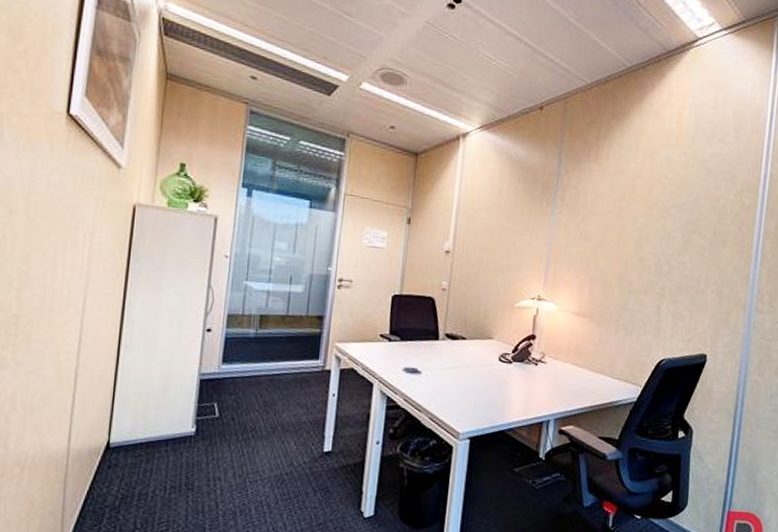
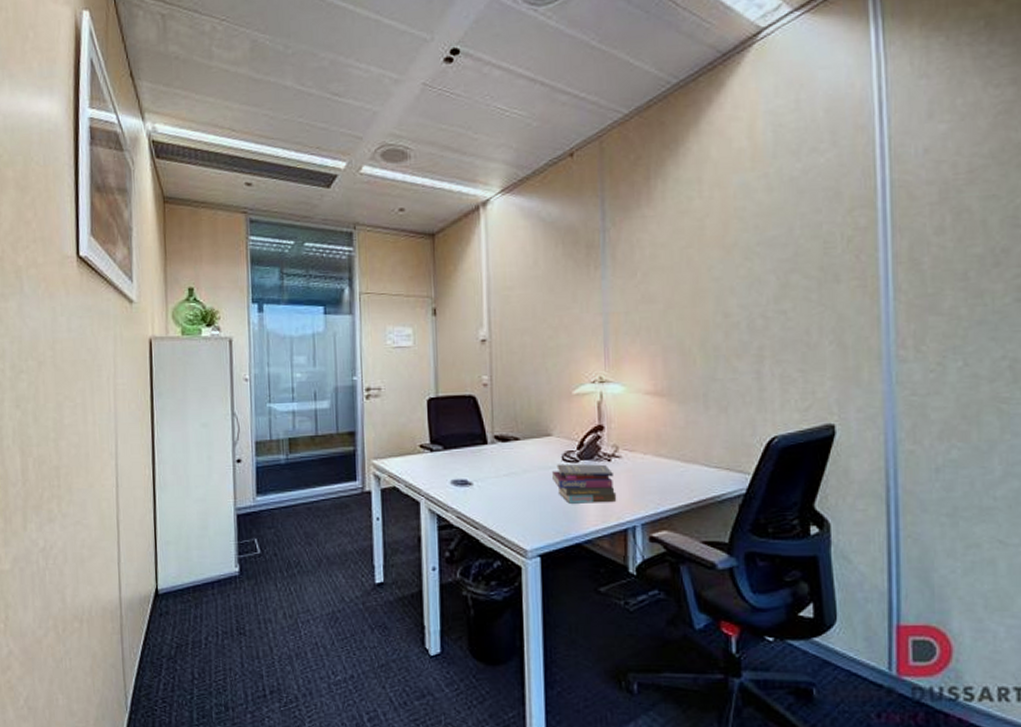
books: none [489,363,538,399] -> present [552,464,617,504]

